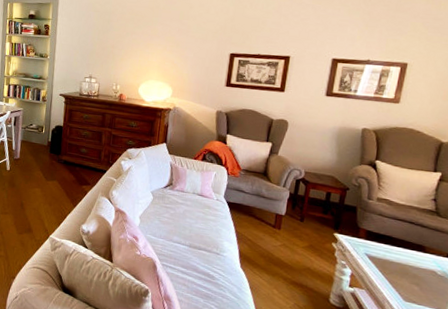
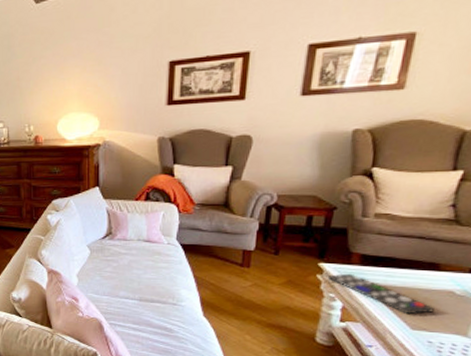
remote control: none [340,244,421,288] -> present [327,273,434,315]

